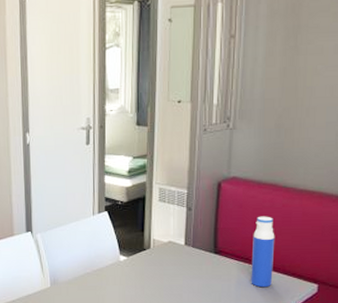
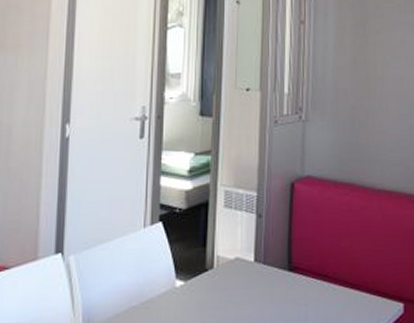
water bottle: present [251,216,275,288] -> none [330,221,355,312]

